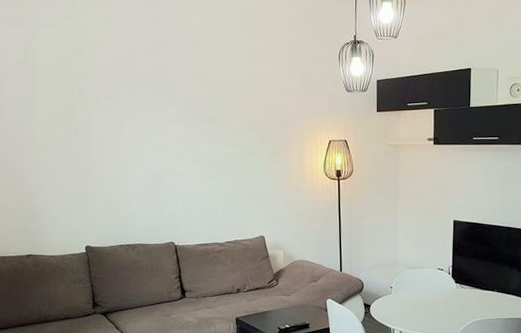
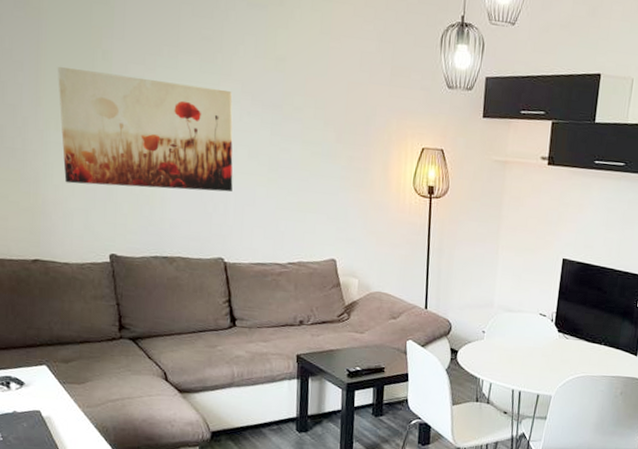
wall art: none [46,105,180,193] -> present [58,66,233,192]

